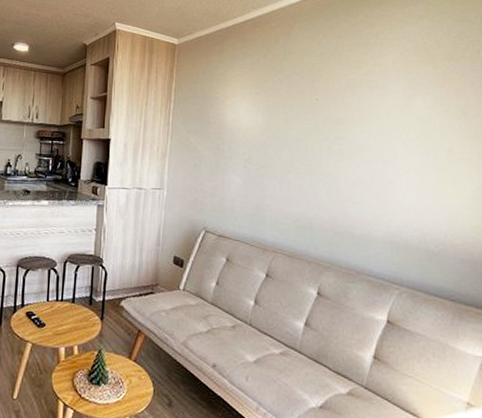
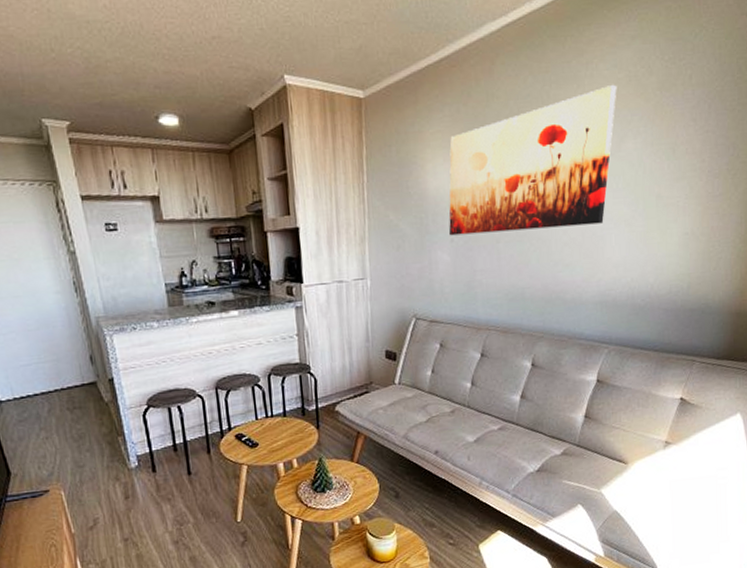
wall art: none [242,52,406,169] -> present [448,84,617,236]

